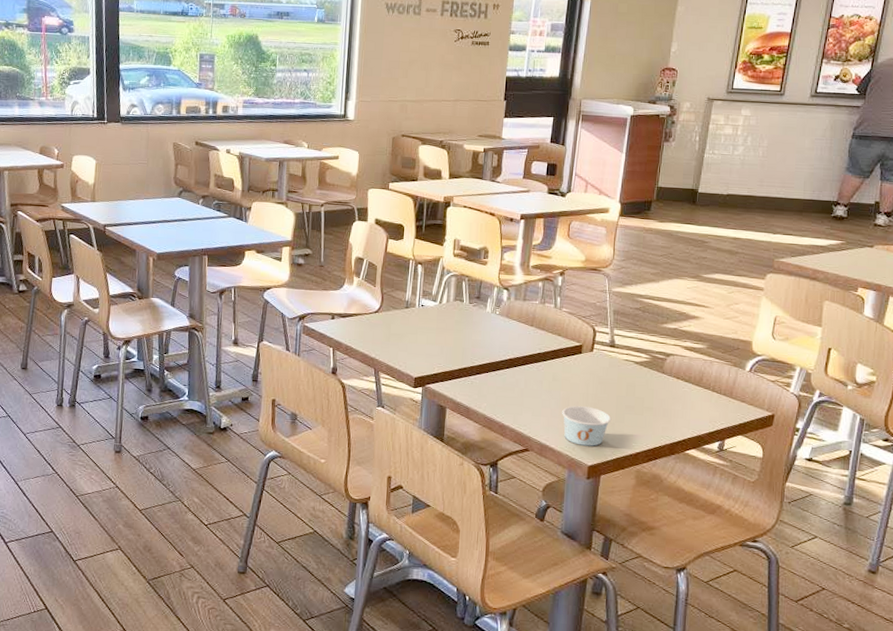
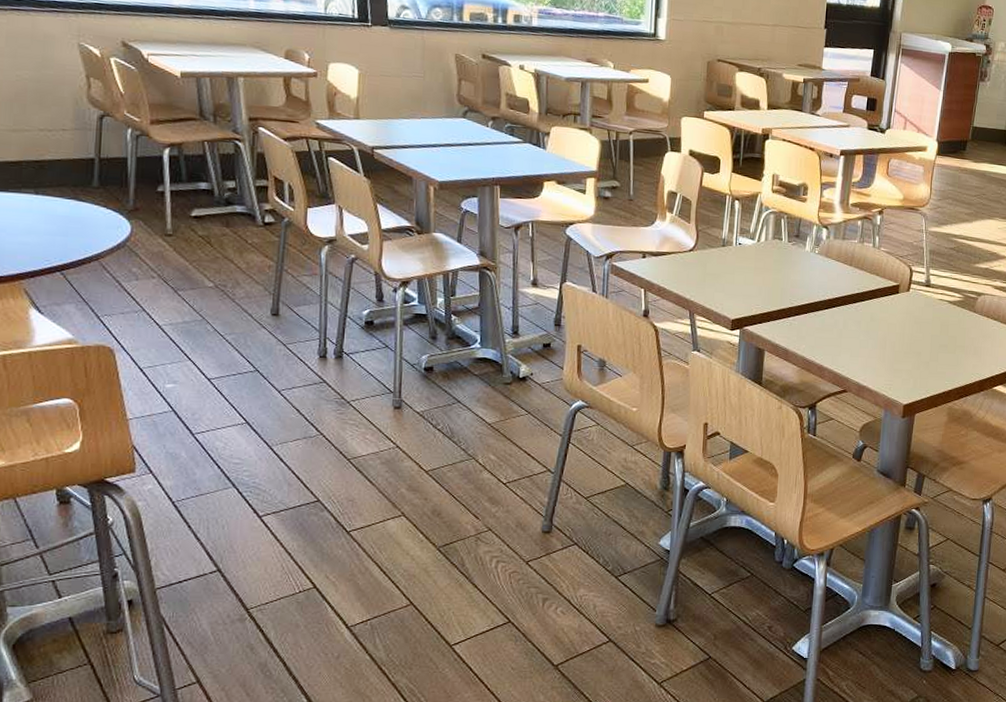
paper cup: present [562,406,612,446] -> none [879,346,926,385]

